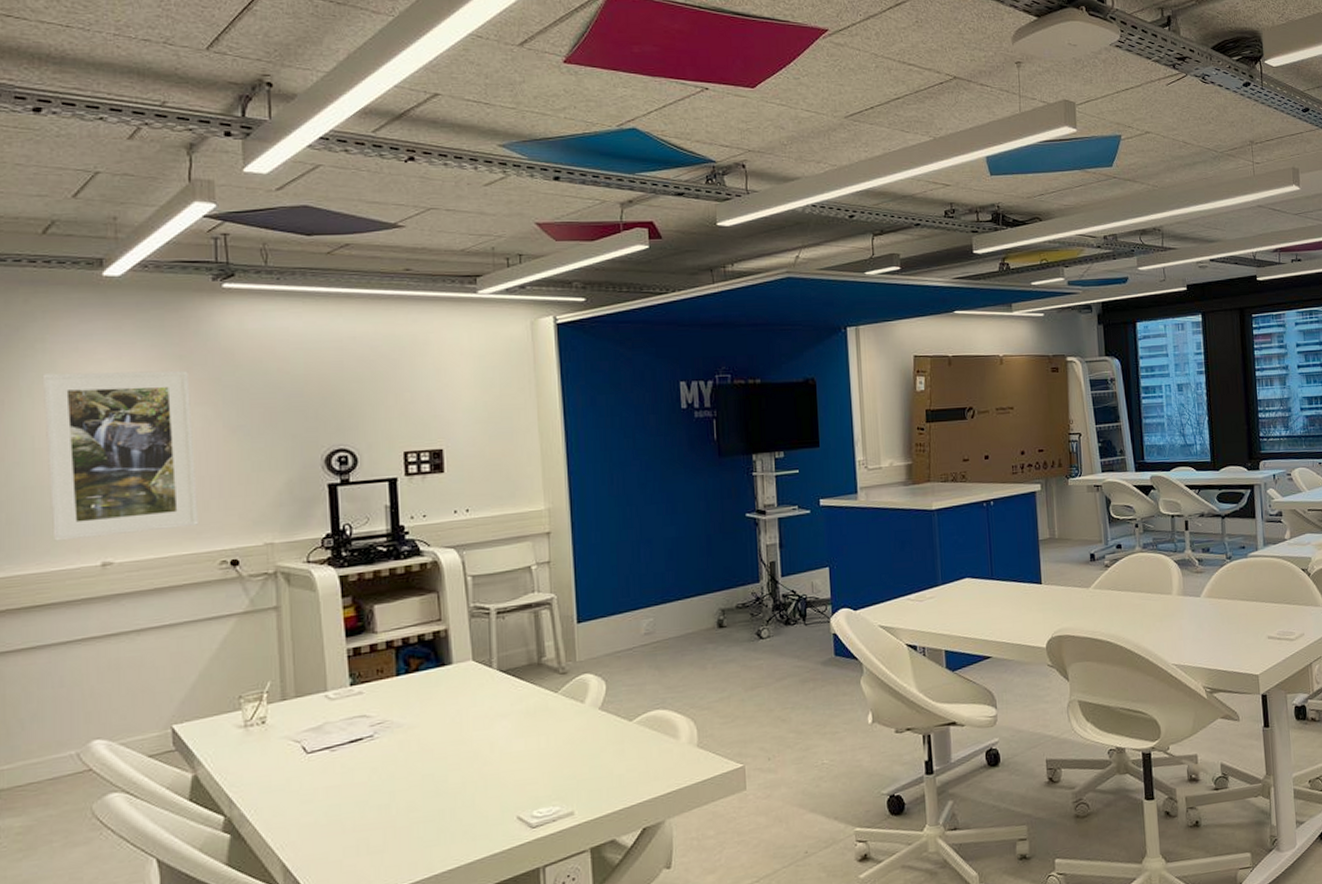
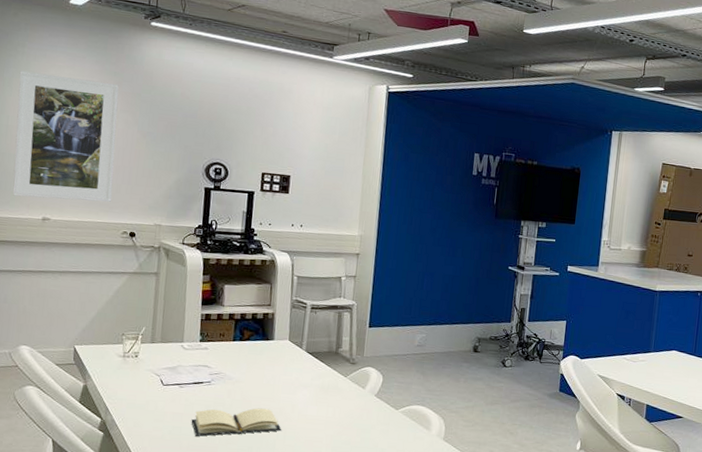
book: none [353,754,481,811] -> present [191,408,282,436]

